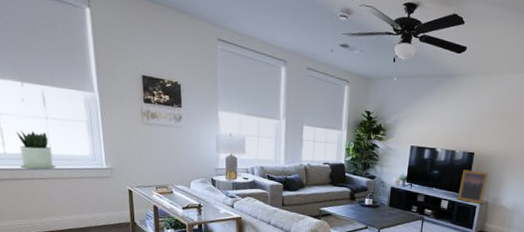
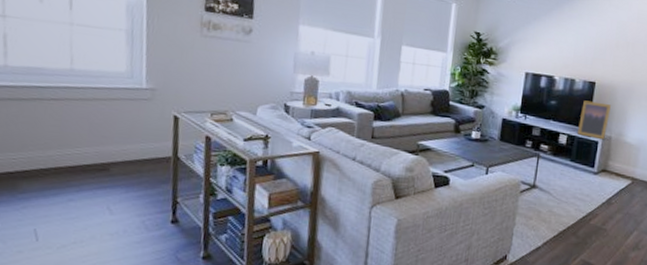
planter: present [16,131,57,170] -> none [24,39,78,89]

